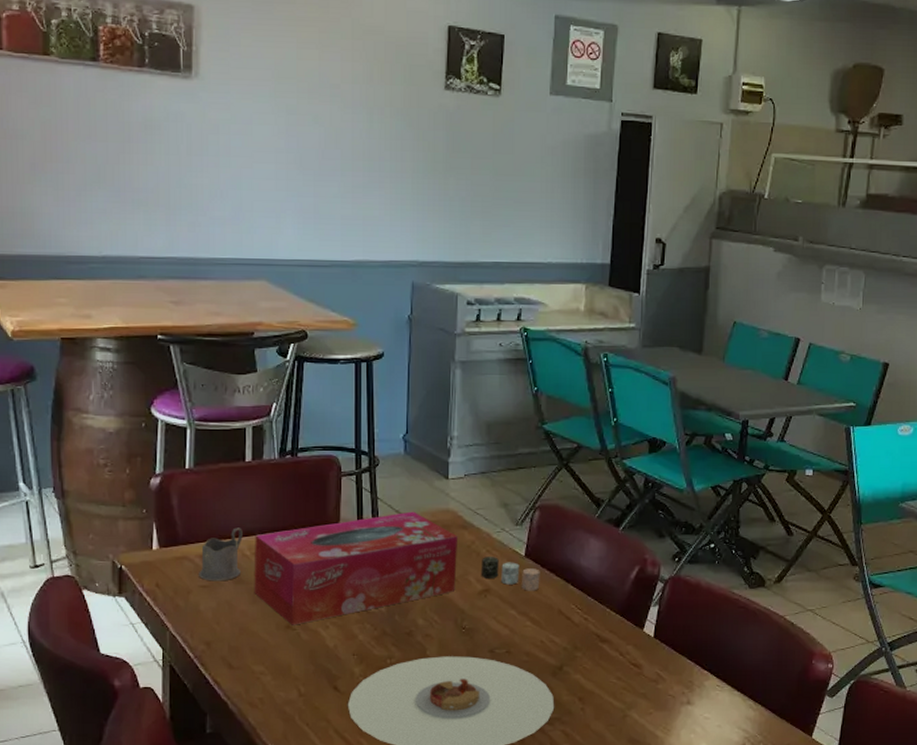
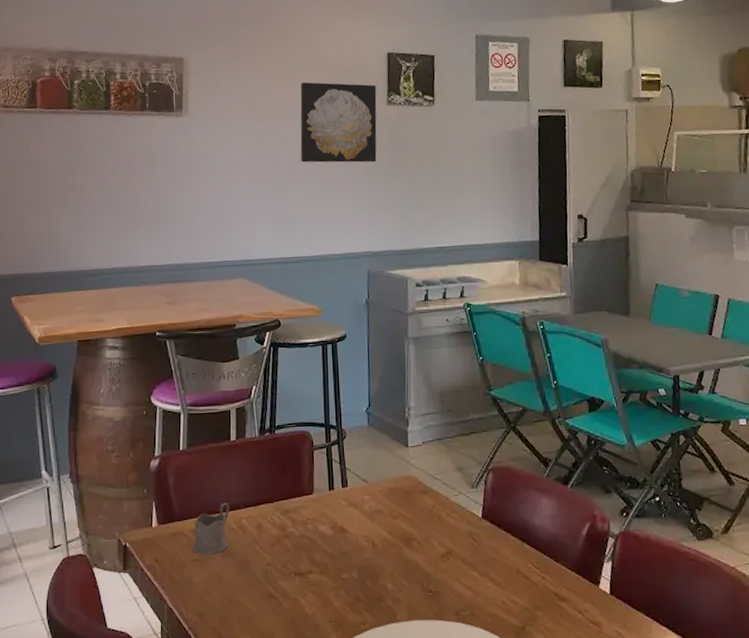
tissue box: present [254,511,457,625] -> none [239,479,420,594]
wall art: none [338,52,432,158] -> present [300,82,377,163]
candle: present [480,557,540,591] -> none [442,519,498,552]

